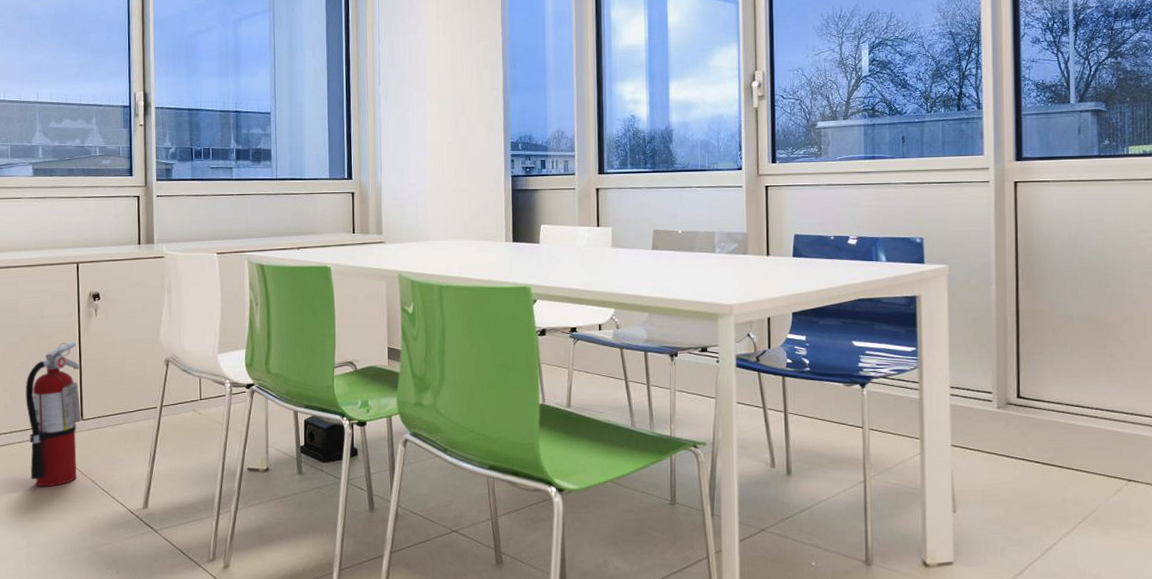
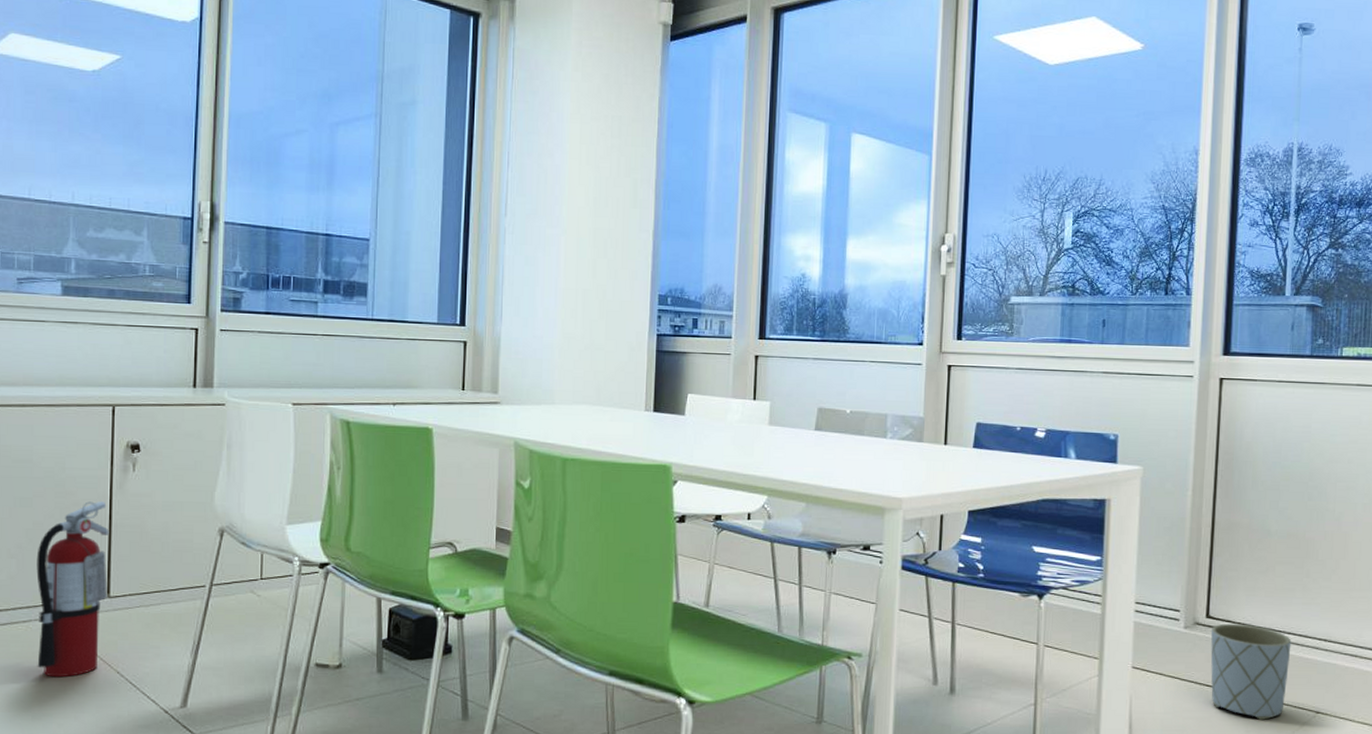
planter: none [1023,402,1100,489] -> present [1210,623,1292,720]

